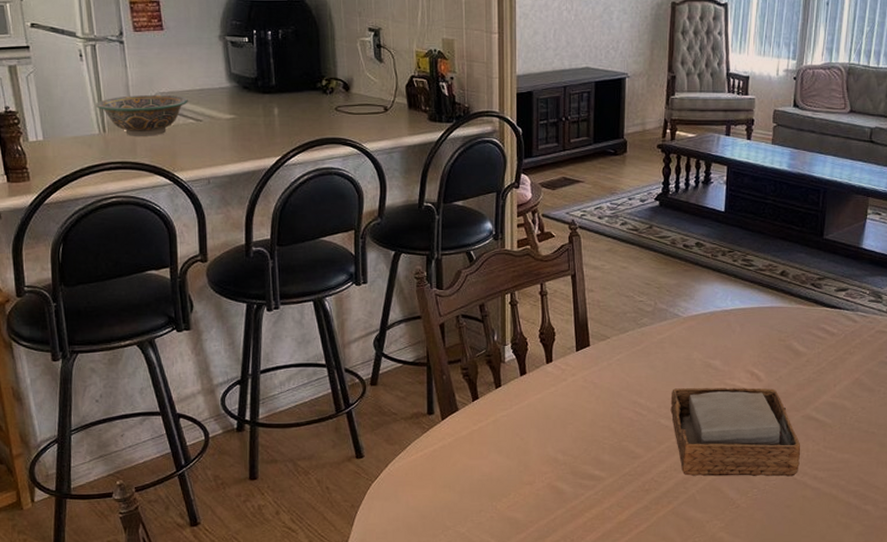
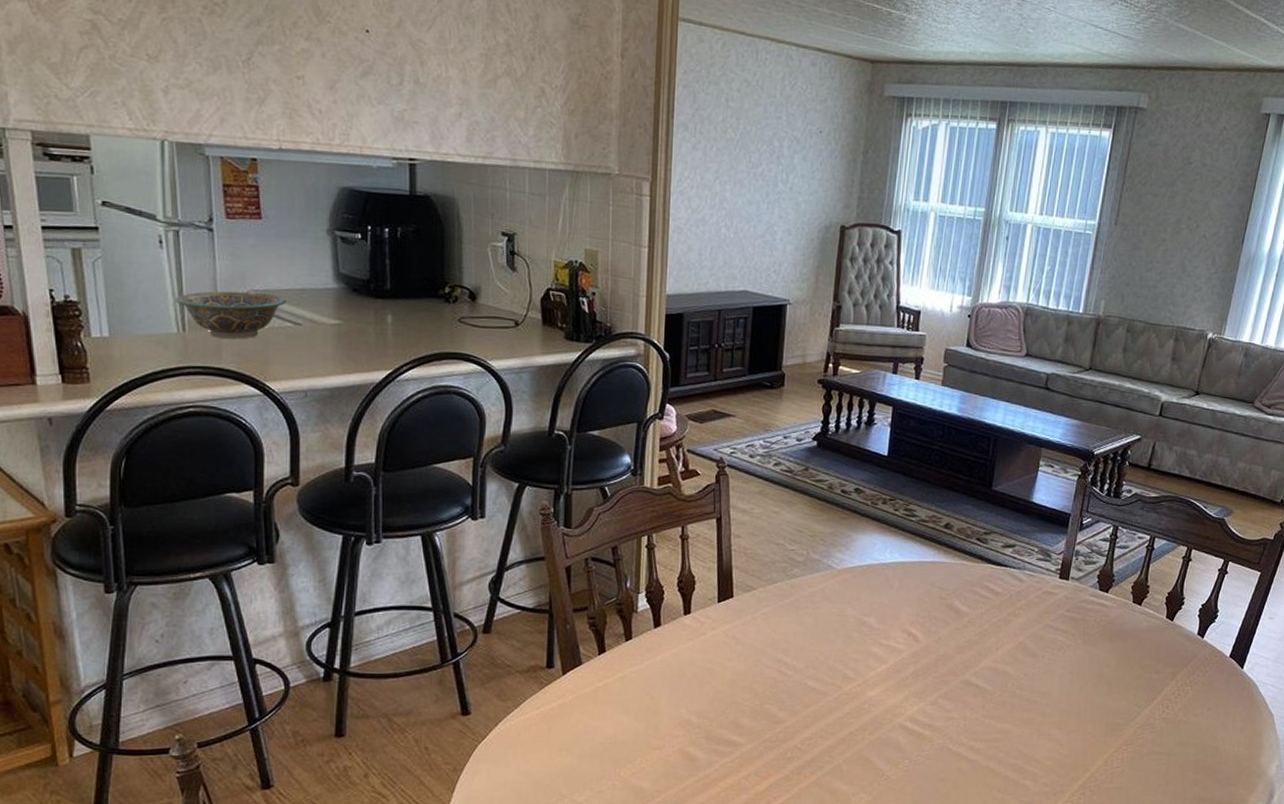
napkin holder: present [670,388,801,477] -> none [818,647,958,747]

